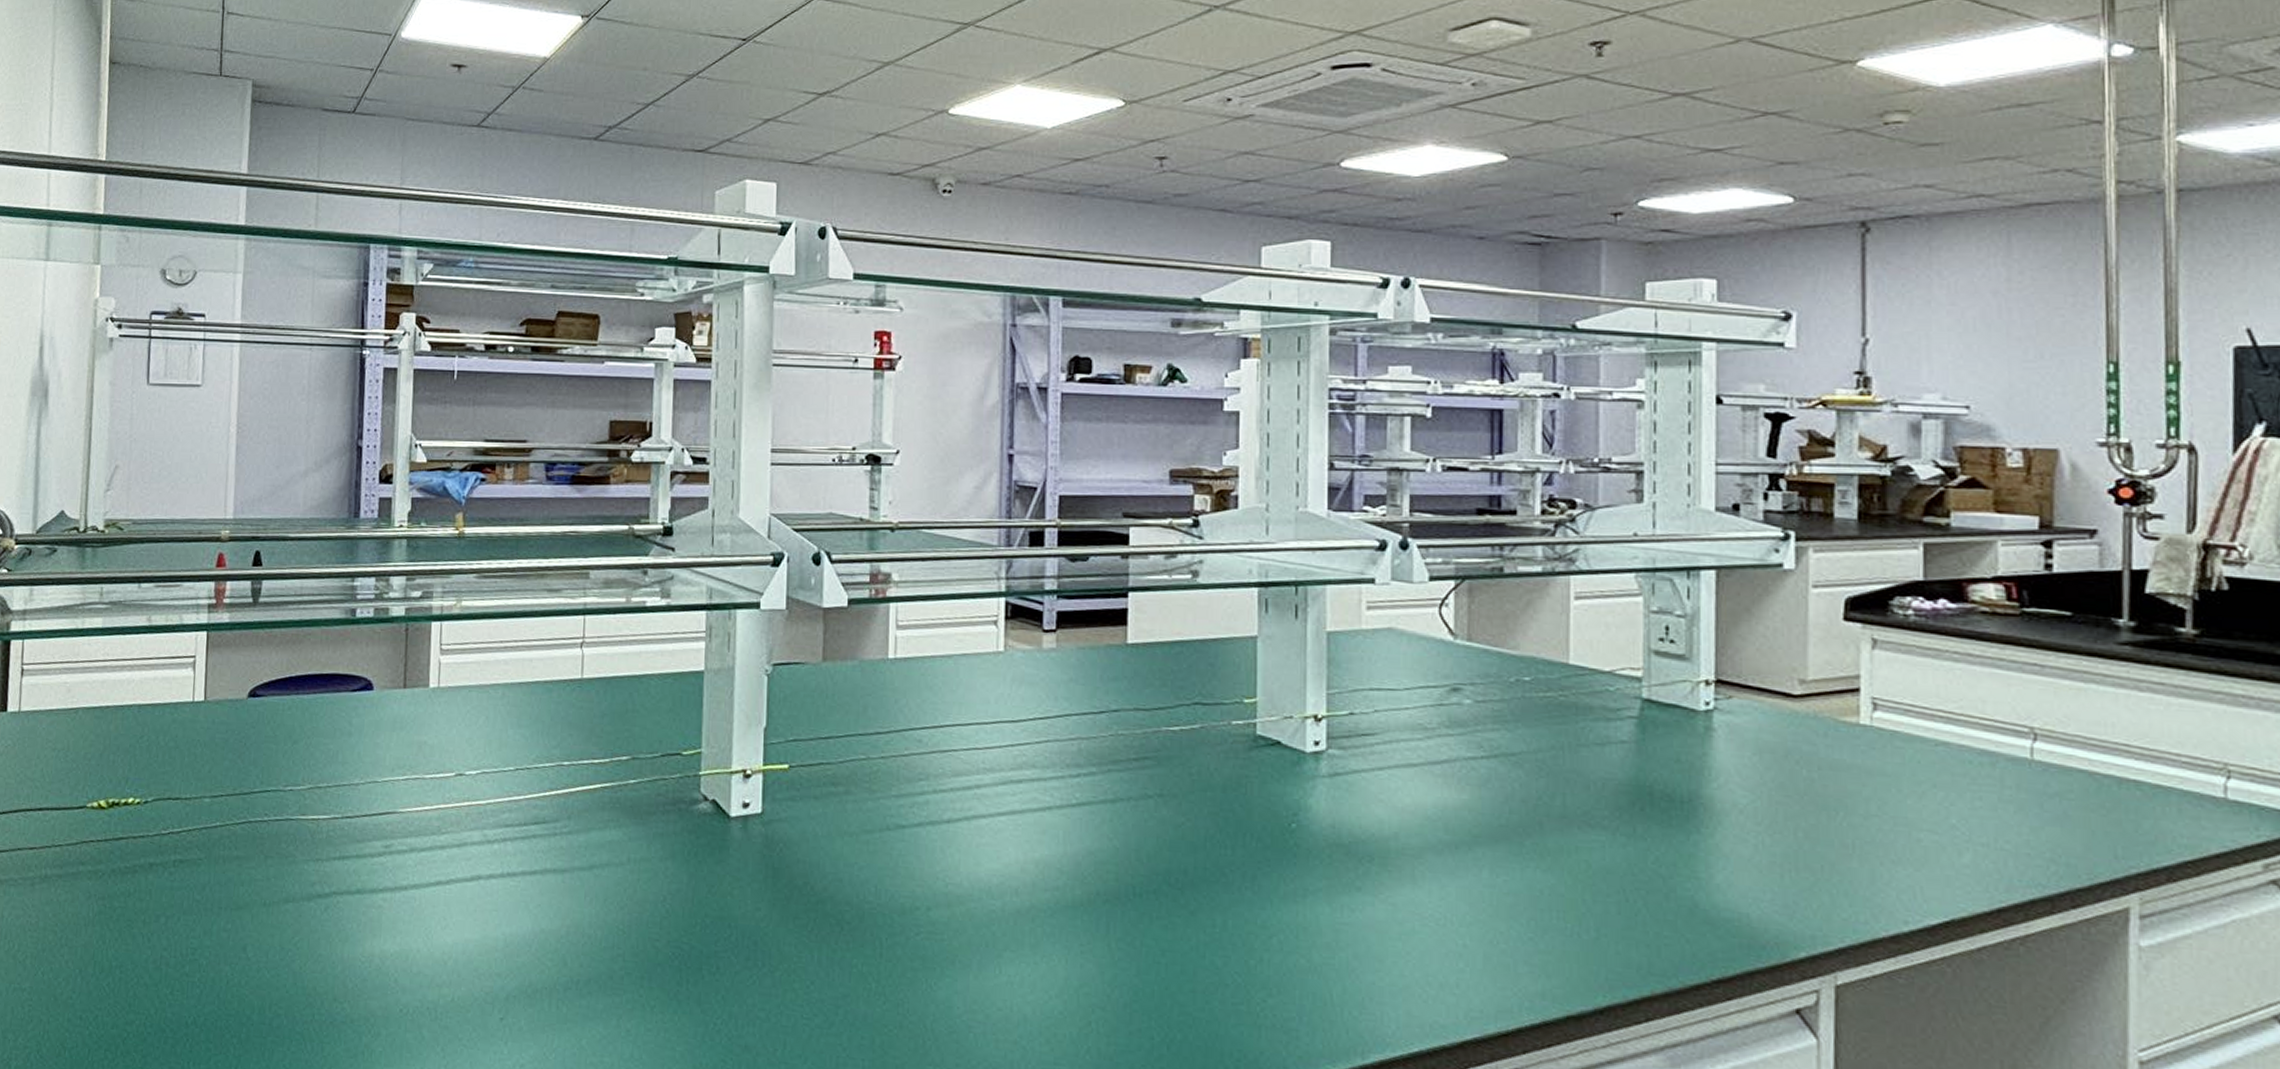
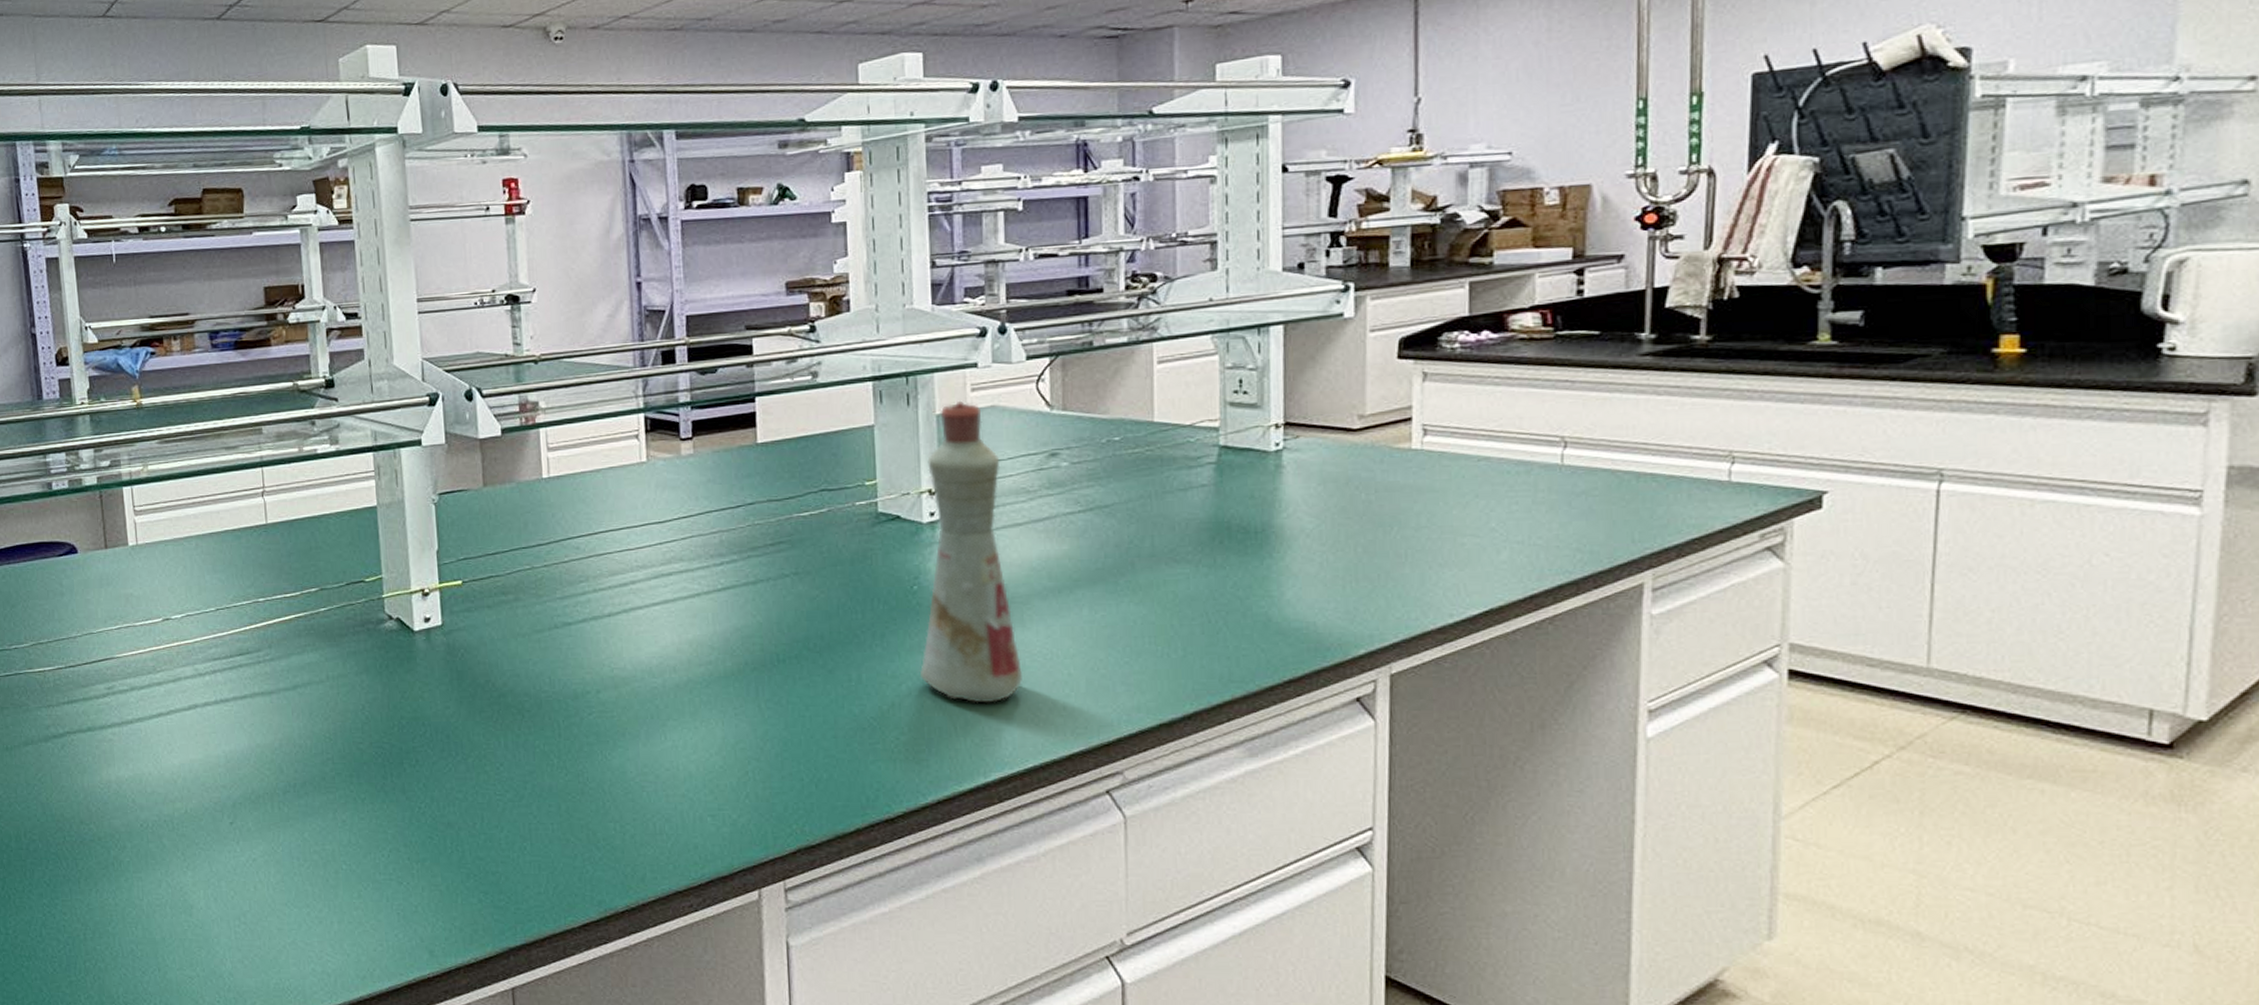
bottle: none [1295,618,1412,971] -> present [920,400,1023,703]

